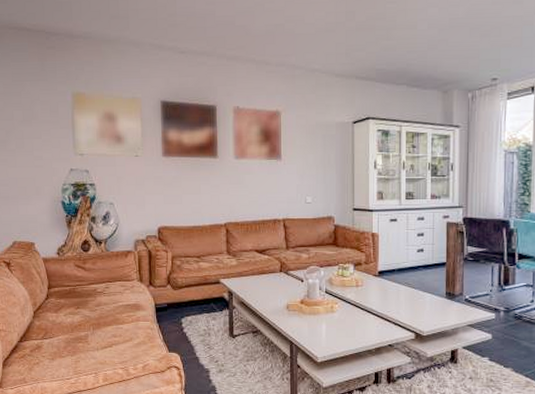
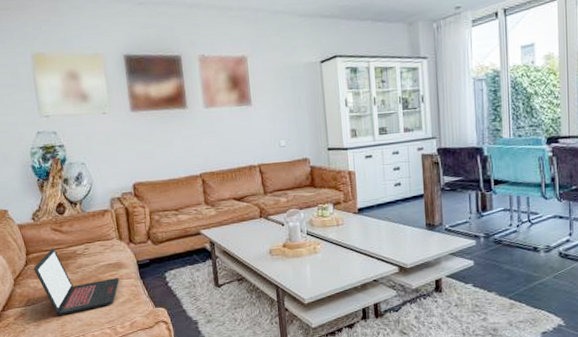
laptop: none [54,283,136,352] -> present [33,247,120,316]

